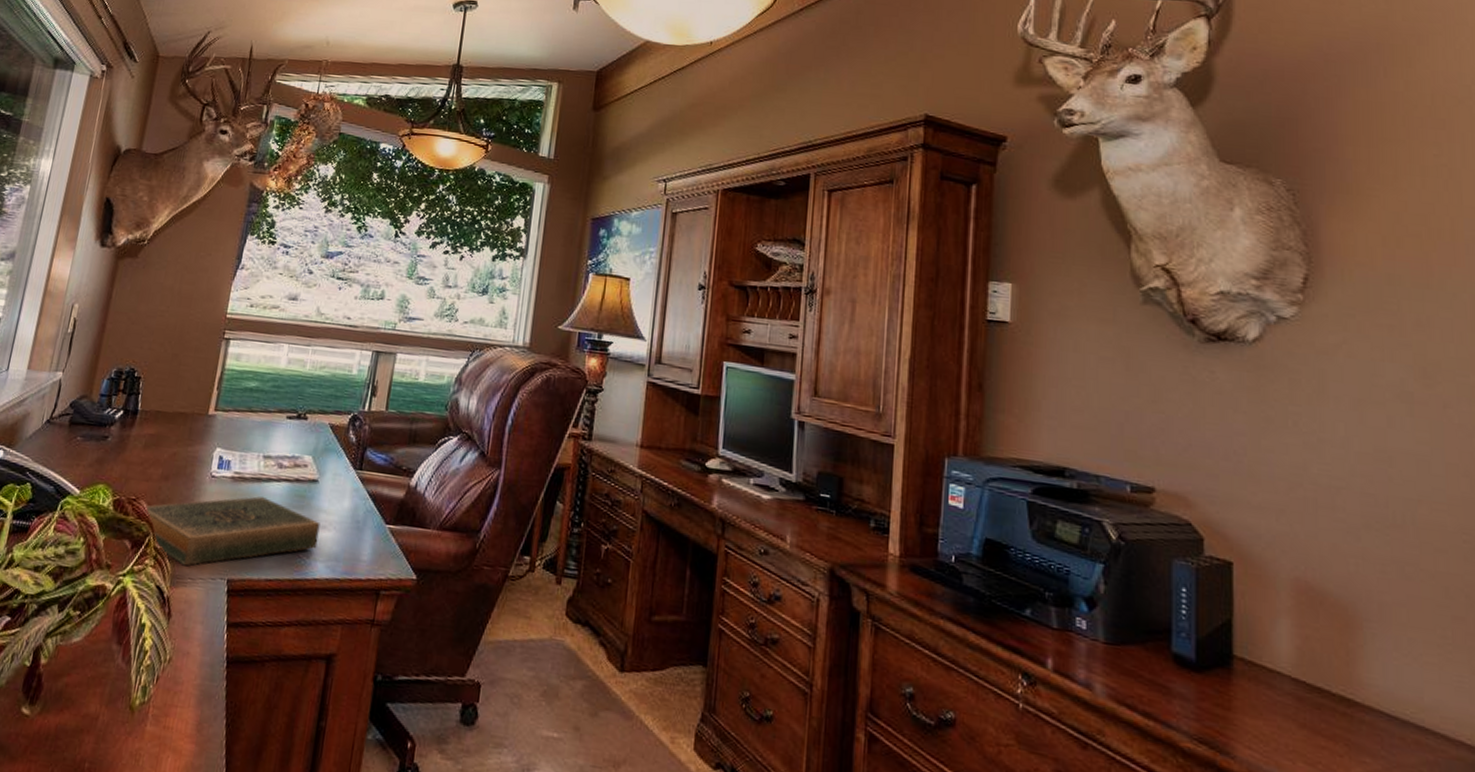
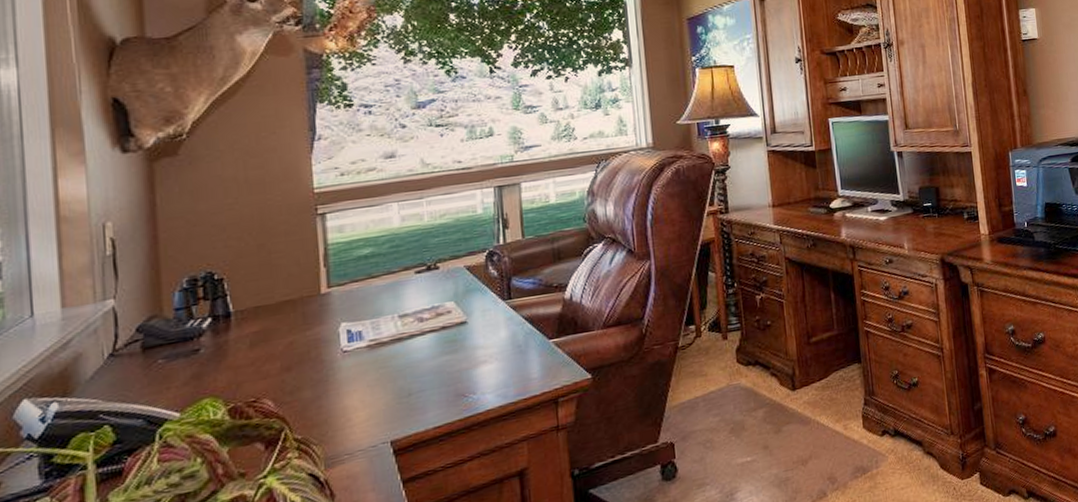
hardback book: present [144,496,320,566] -> none [270,354,482,445]

